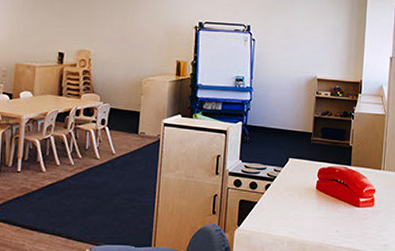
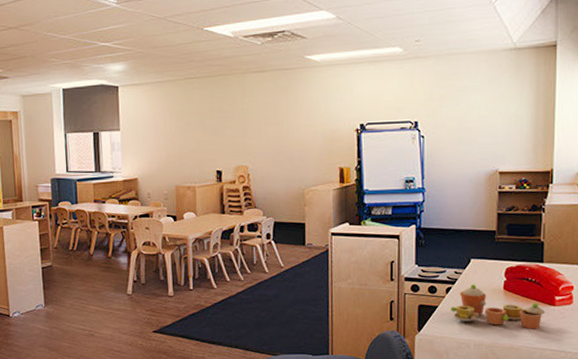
toy tea set: none [268,182,351,229] -> present [450,284,546,330]

